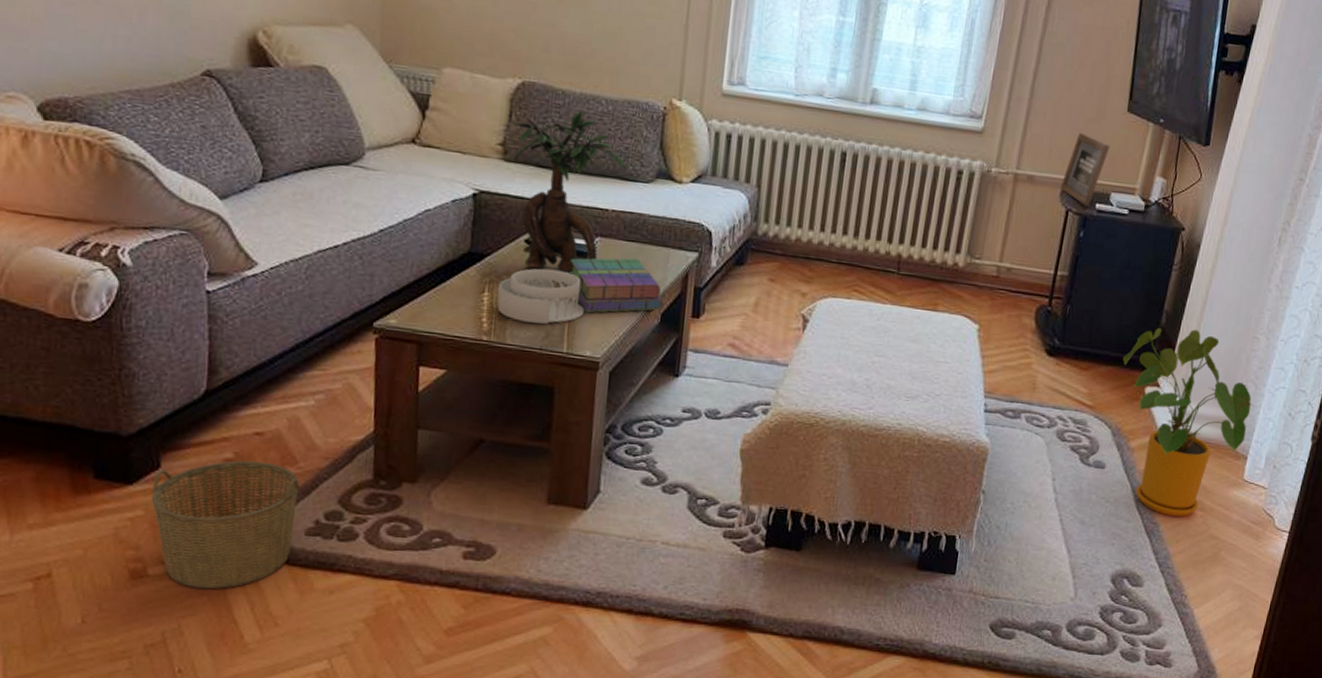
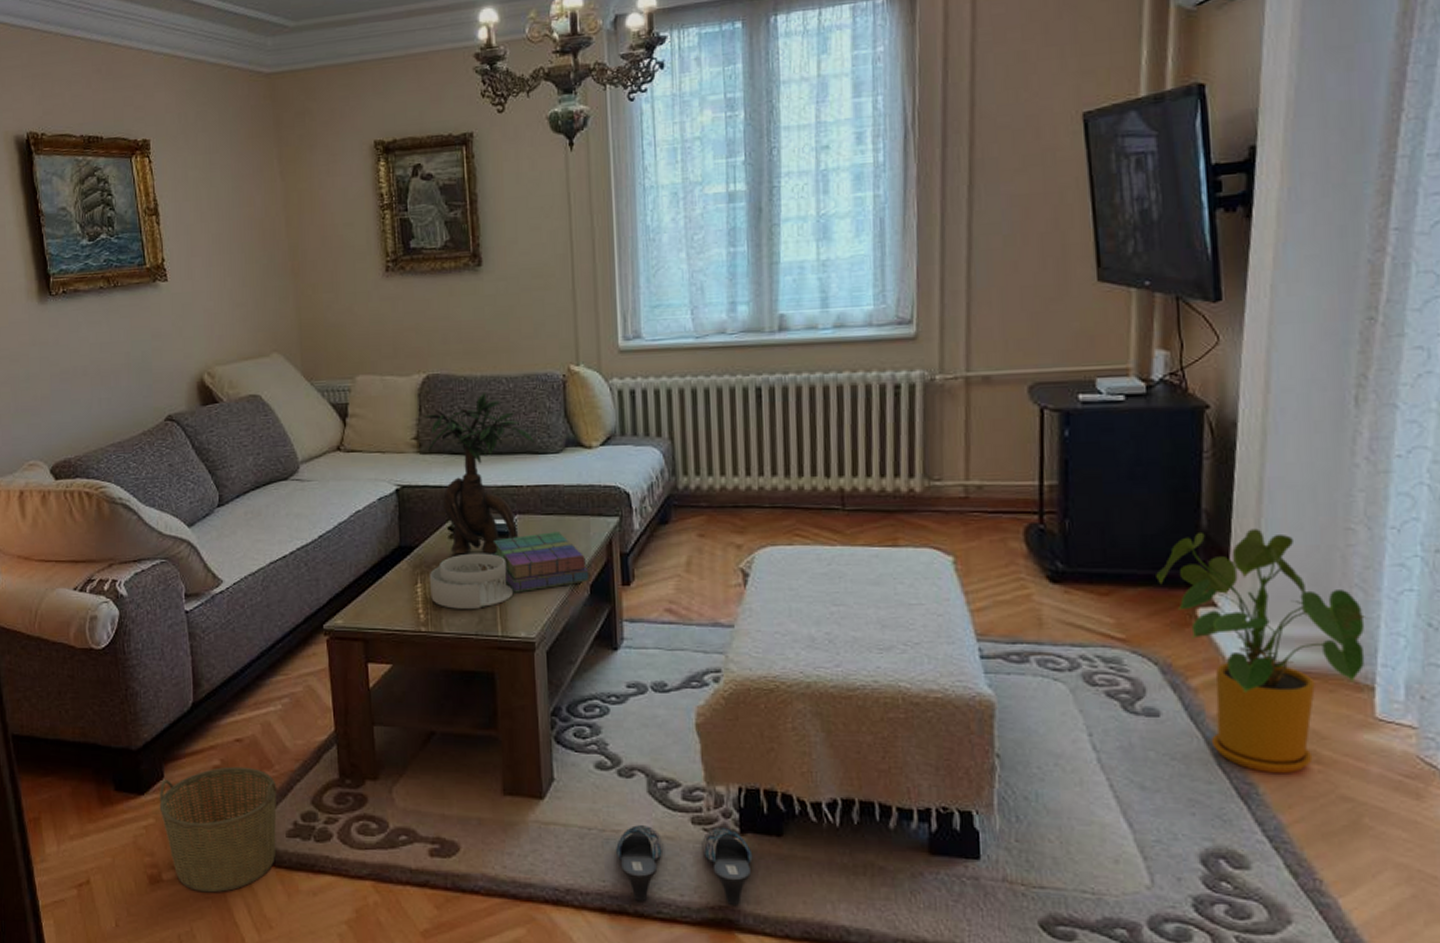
slippers: none [650,537,773,608] -> present [616,825,753,905]
picture frame: present [1059,132,1110,207] -> none [1026,316,1083,401]

